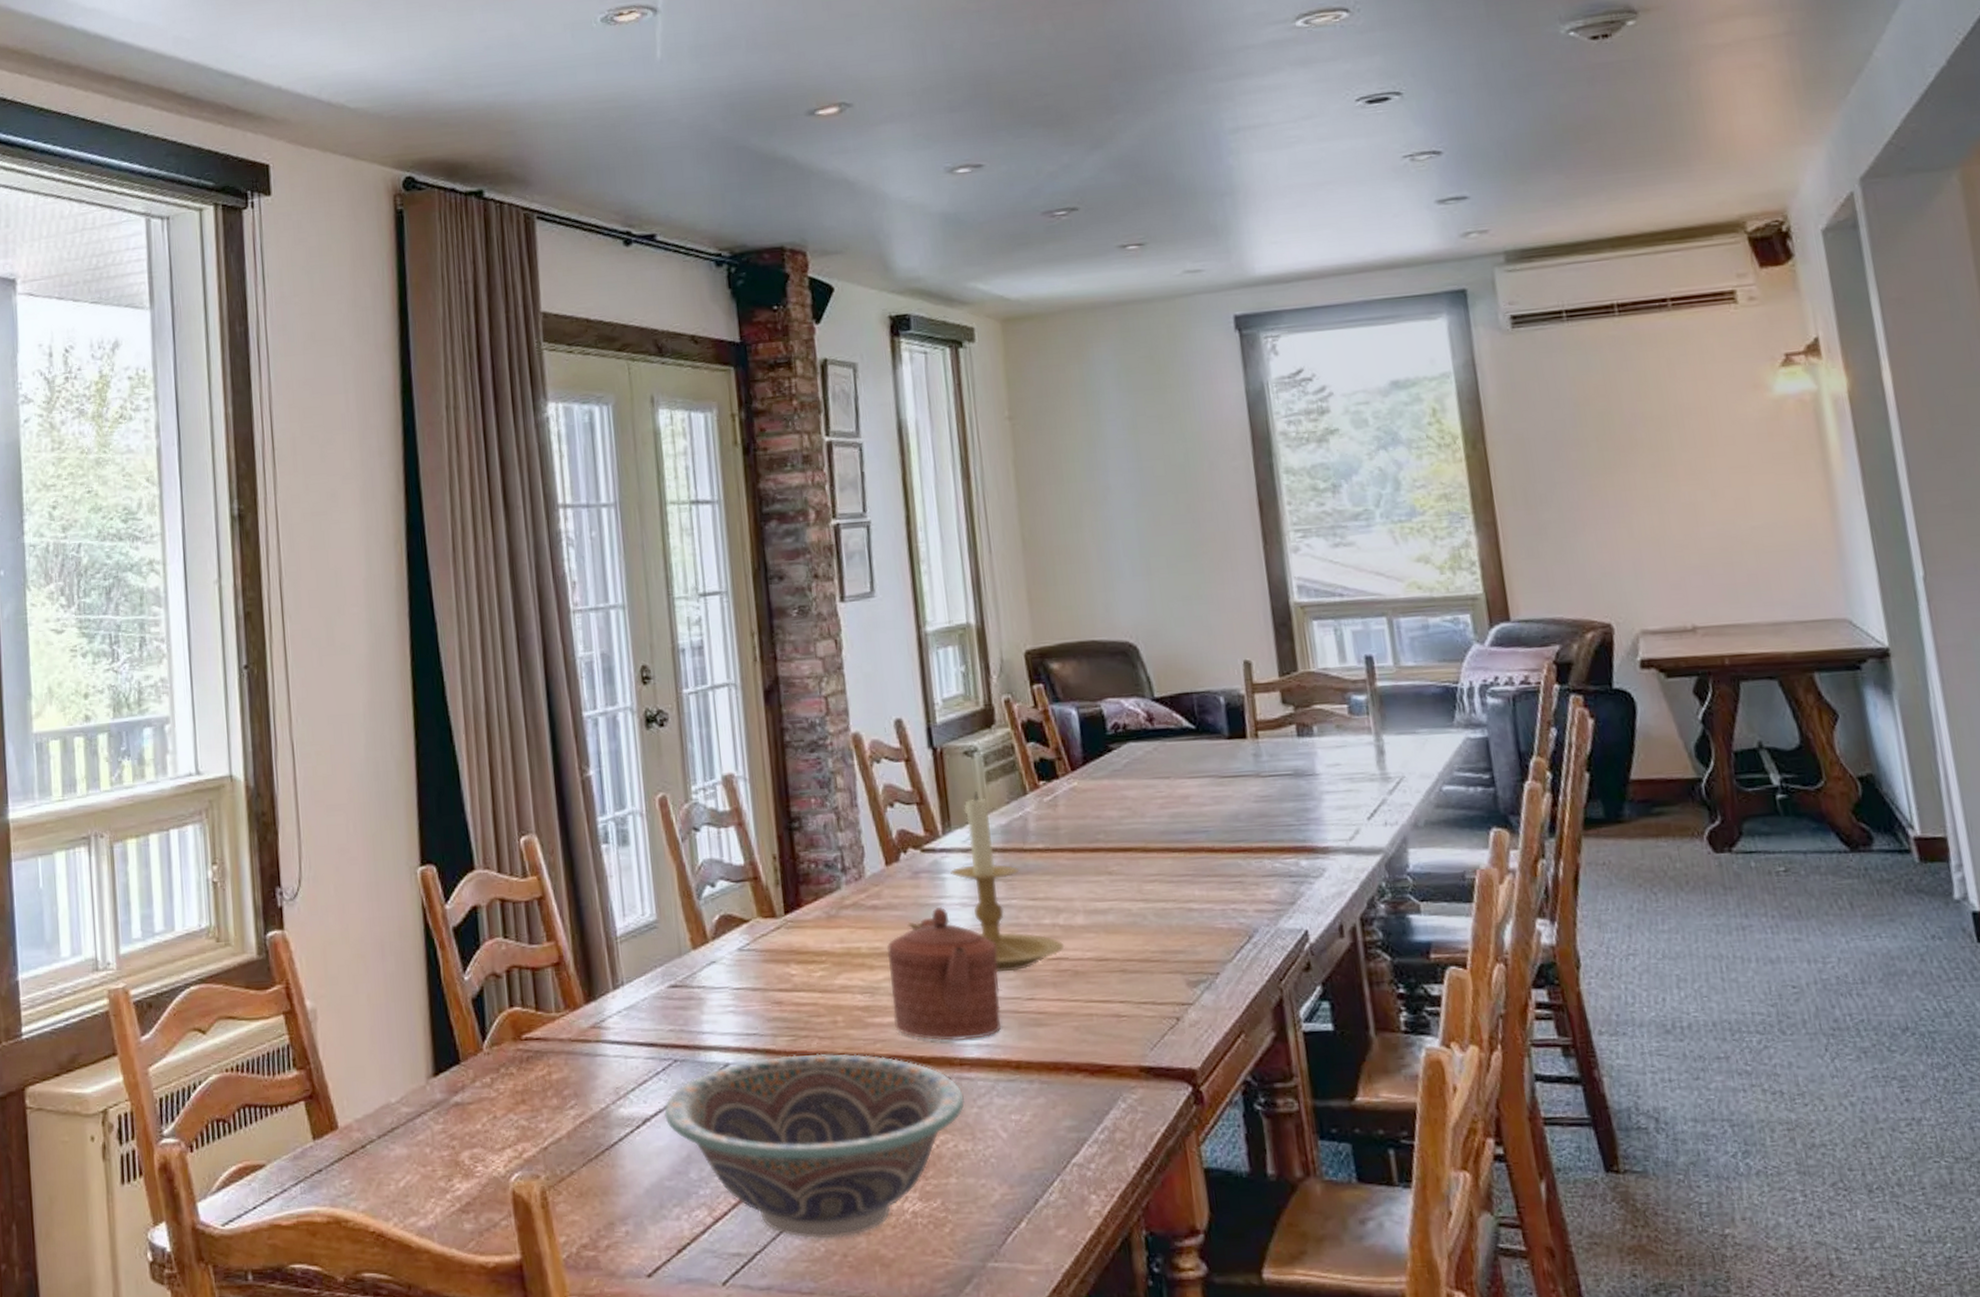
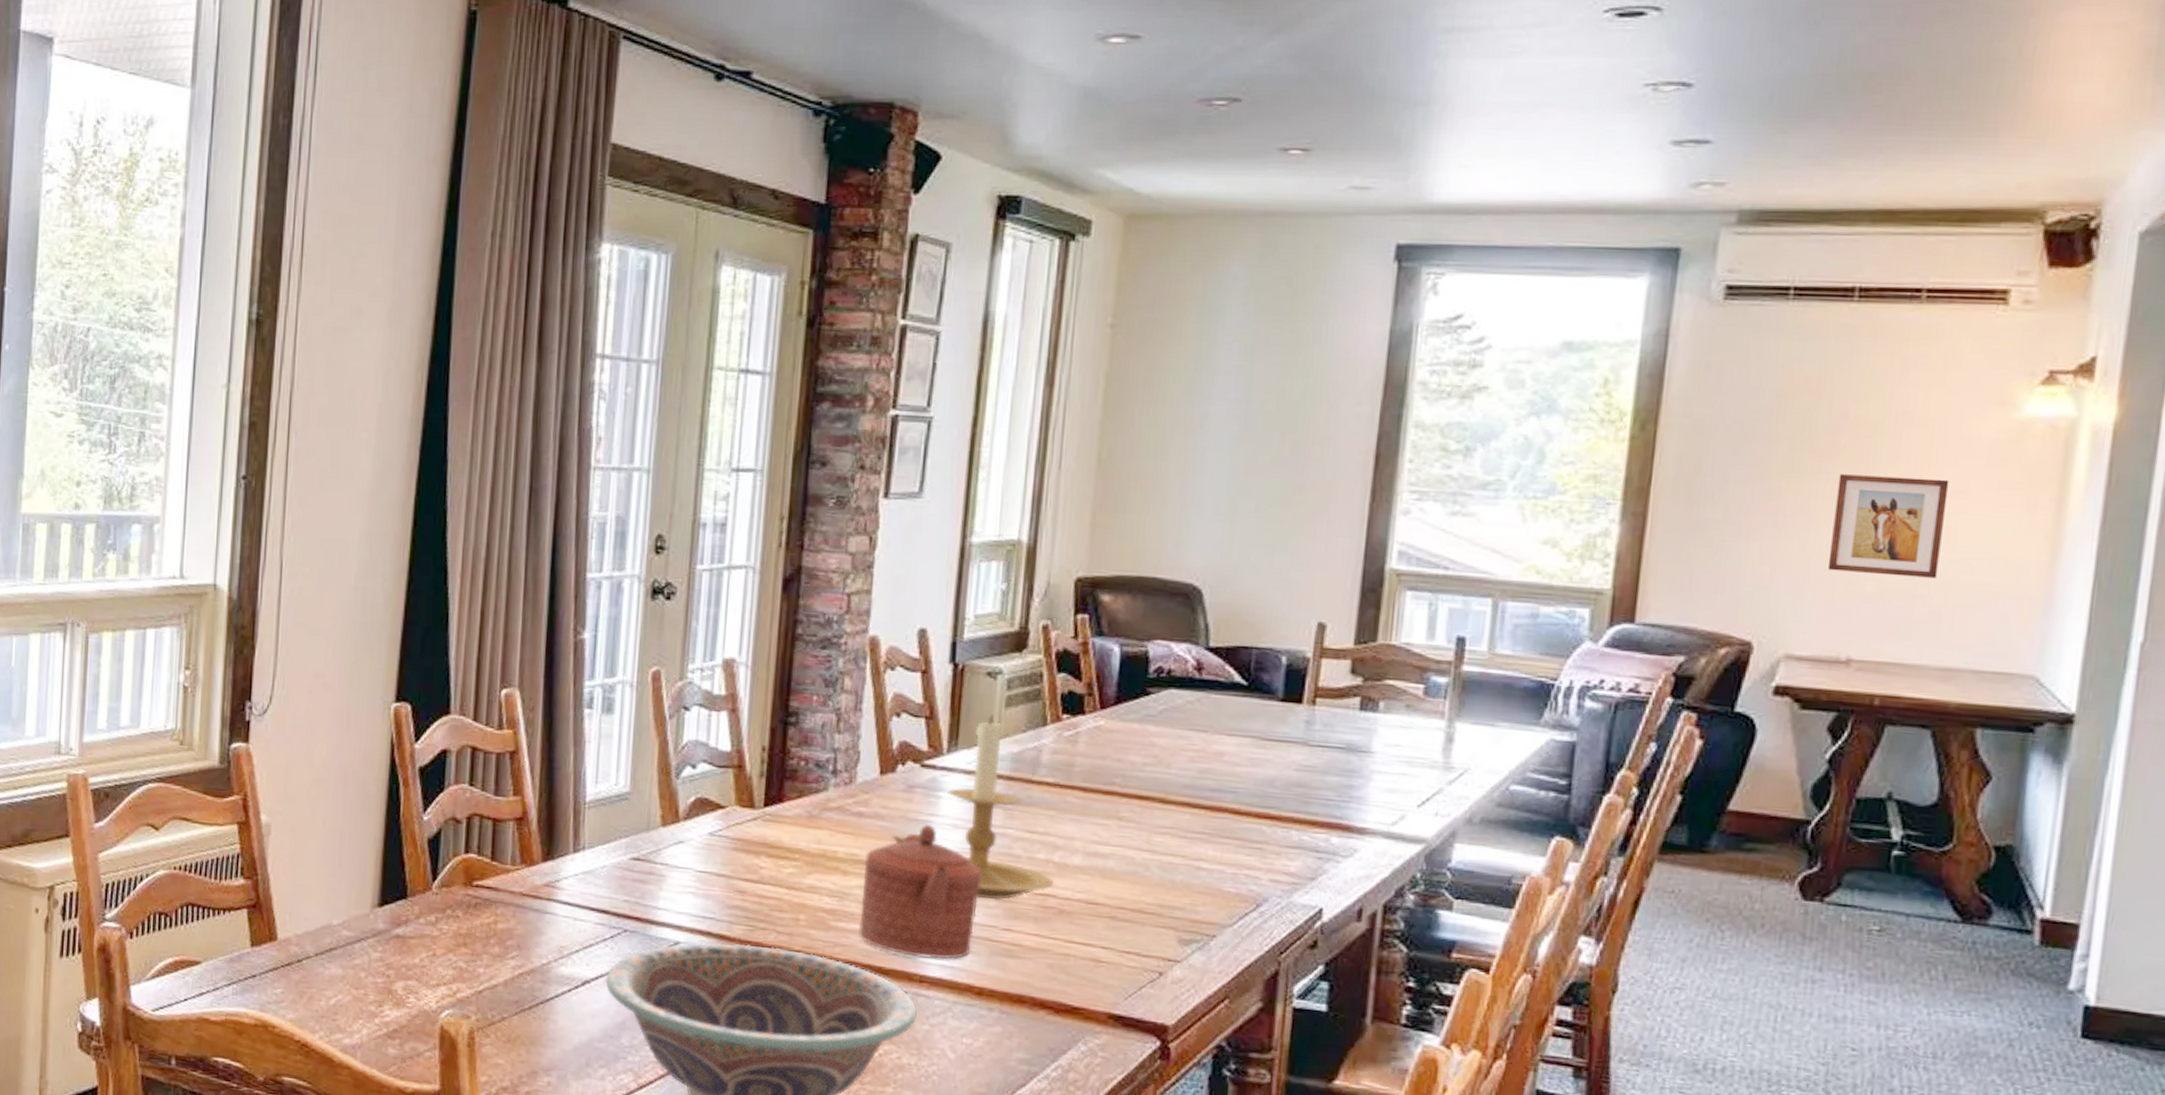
wall art: none [1643,458,1746,551] -> present [1827,474,1949,578]

